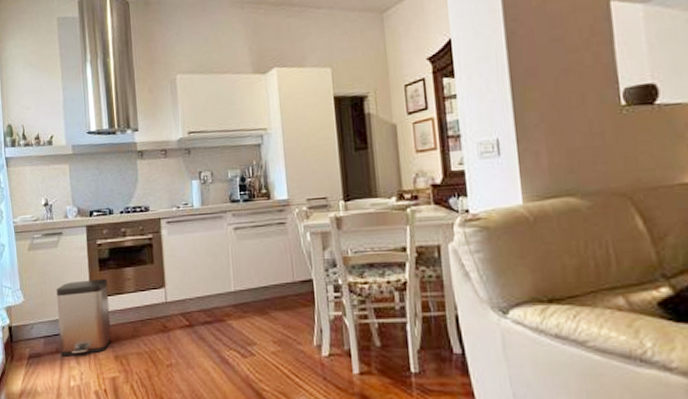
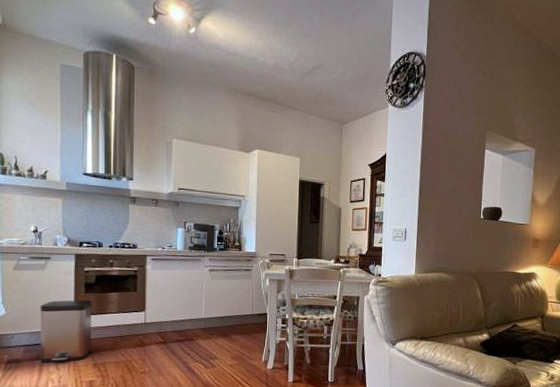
coffee maker: none [205,170,238,207] -> present [187,223,215,252]

